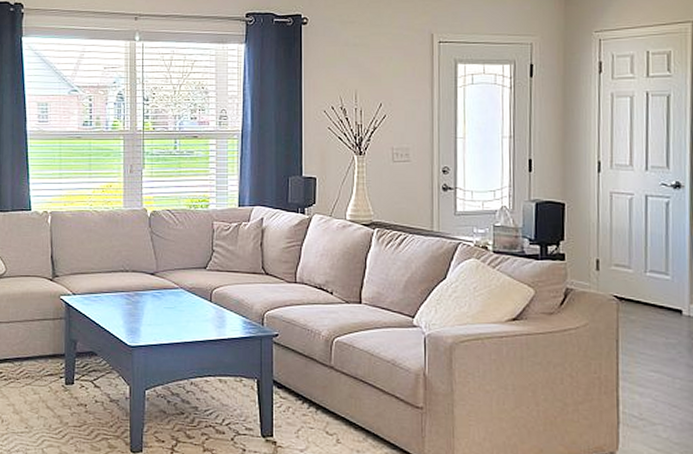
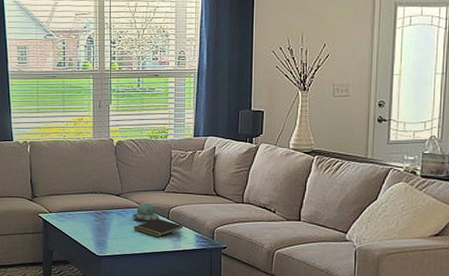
candle: none [169,282,201,305] -> present [132,202,160,222]
notepad: none [170,301,228,323] -> present [133,218,183,237]

